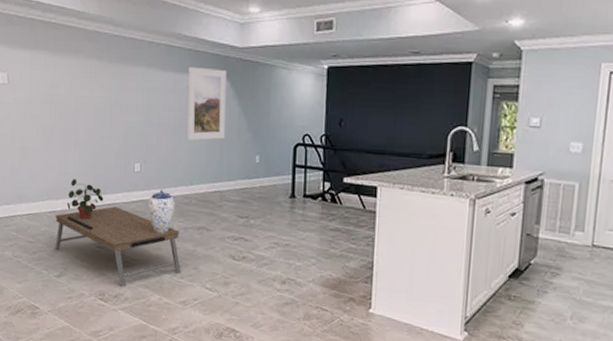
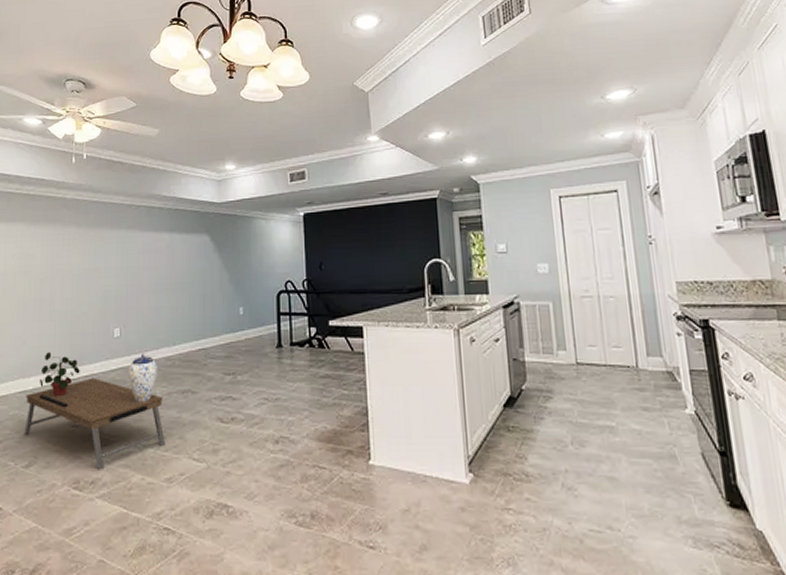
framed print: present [187,66,227,141] -> none [167,224,208,298]

